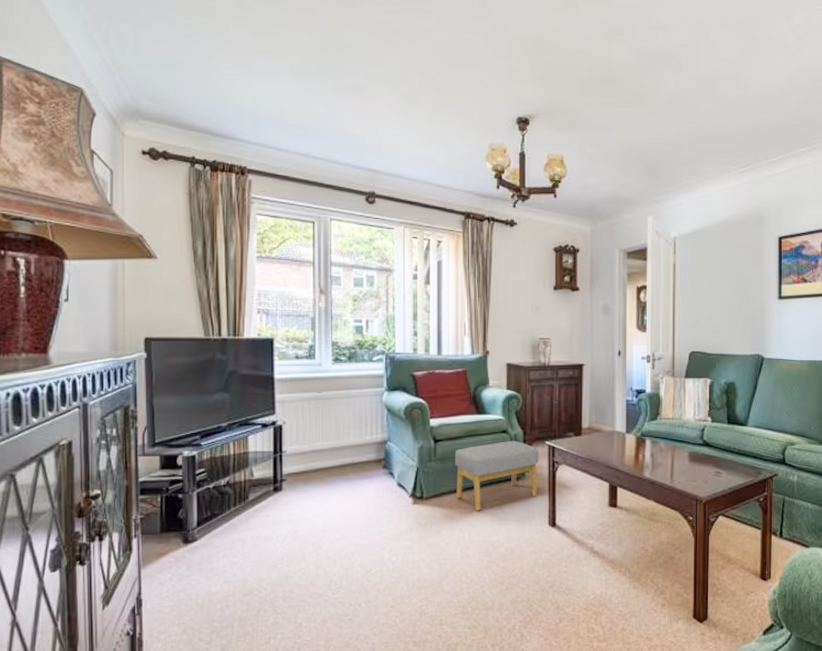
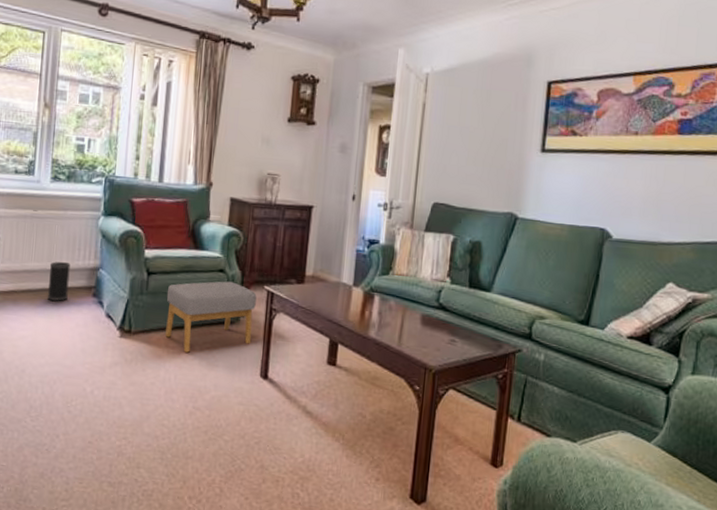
speaker: none [339,438,358,476] -> present [48,261,71,301]

